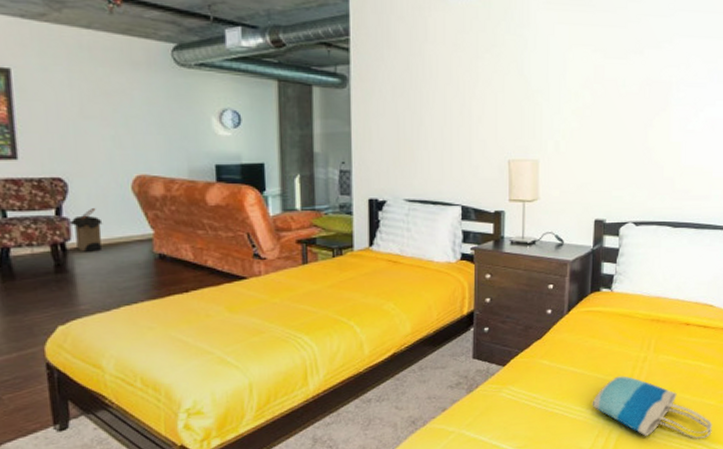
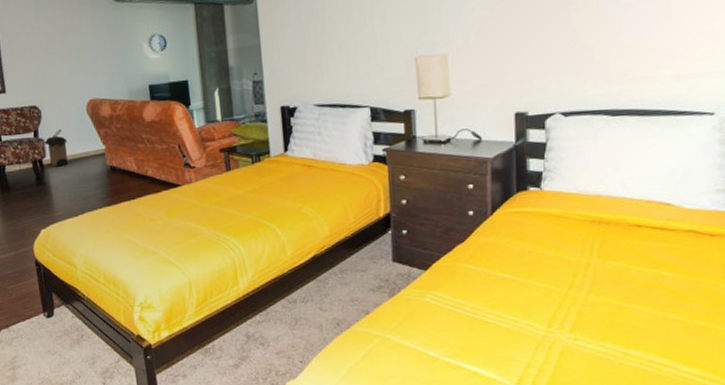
tote bag: present [592,376,712,439] -> none [527,283,682,359]

